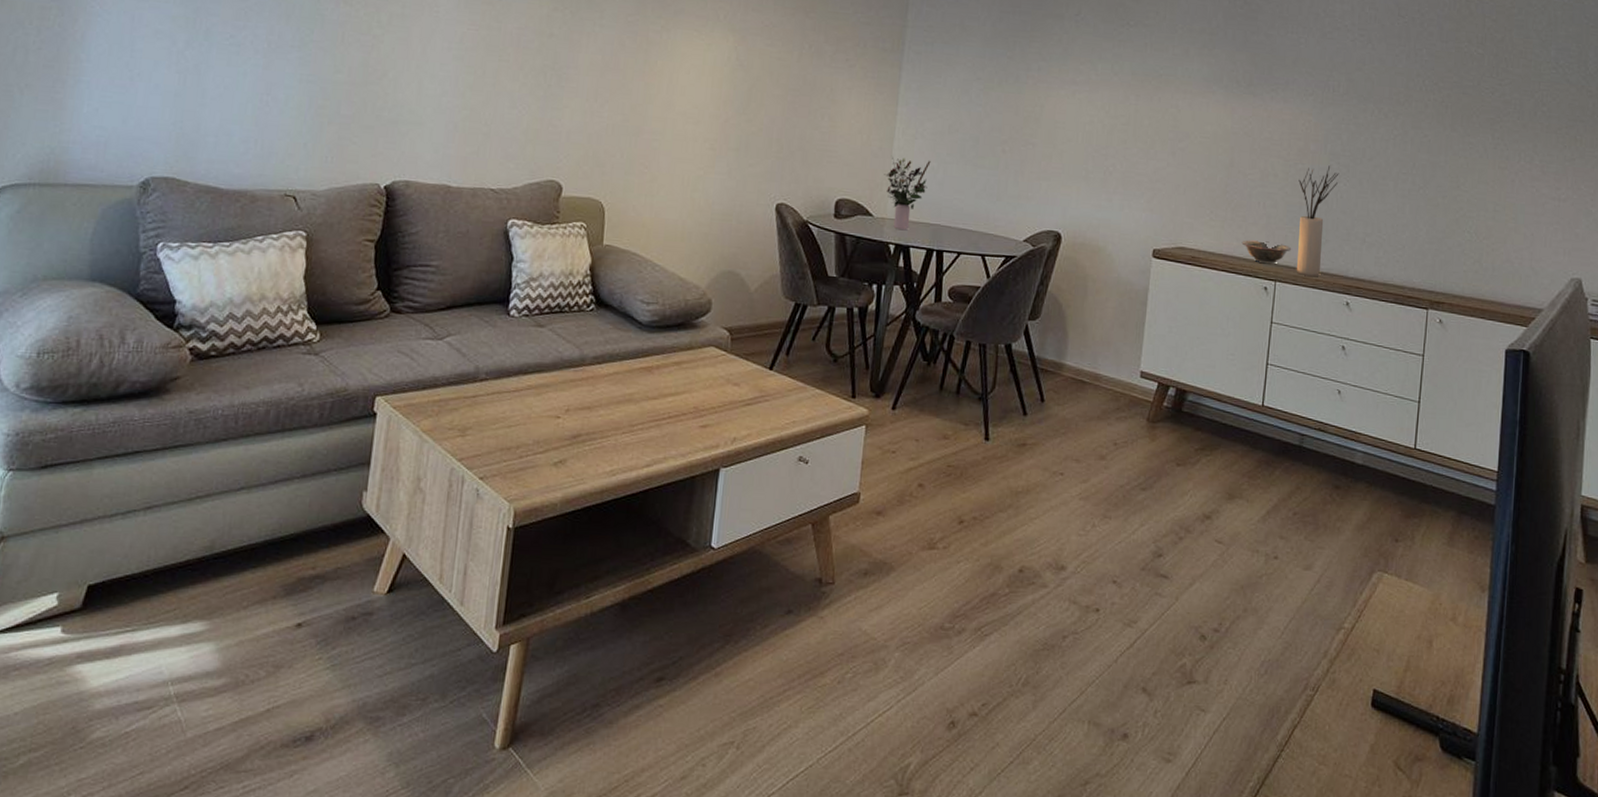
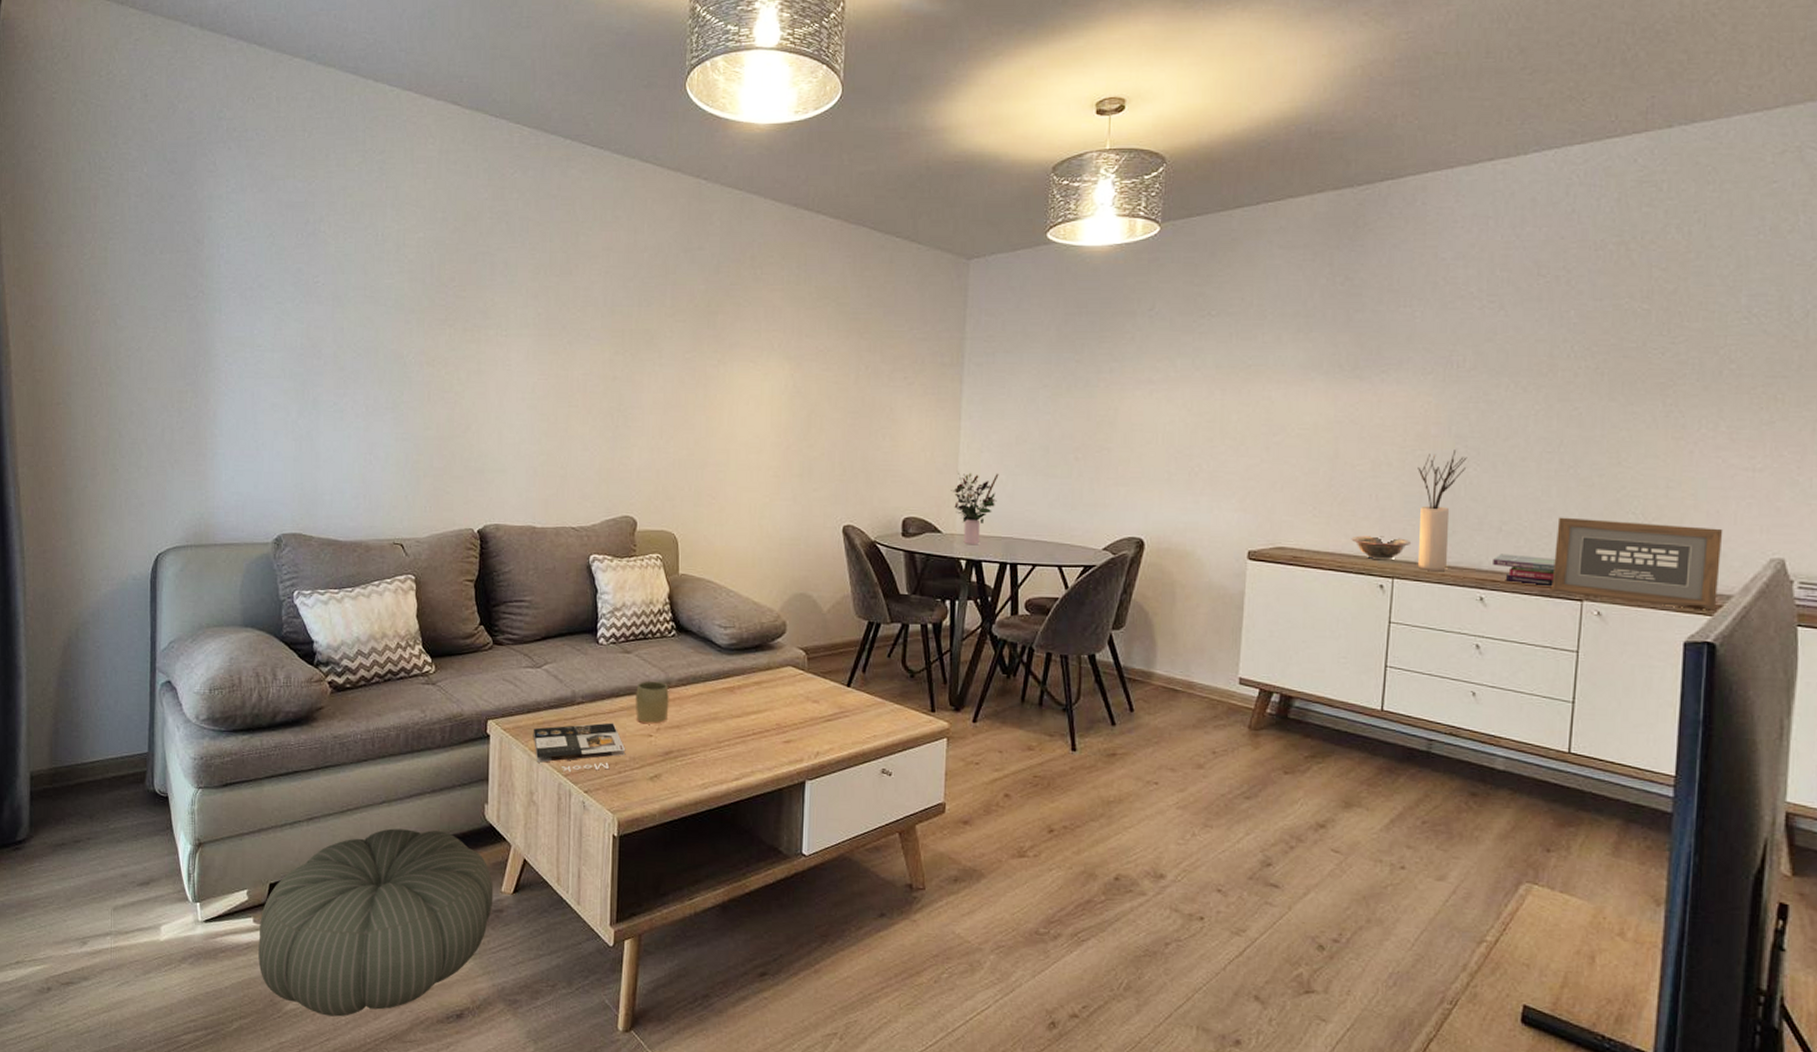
pouf: none [62,519,364,745] -> present [258,828,494,1017]
magazine: none [426,402,530,457] -> present [533,722,626,773]
mug: none [544,357,583,405] -> present [635,681,669,725]
books: none [1357,263,1408,295] -> present [1493,553,1556,587]
picture frame: none [1404,232,1536,322] -> present [1551,517,1723,611]

